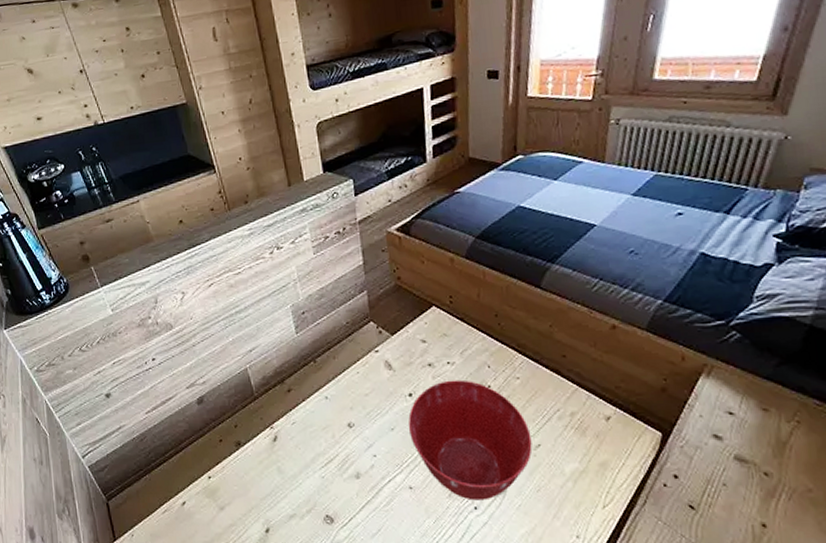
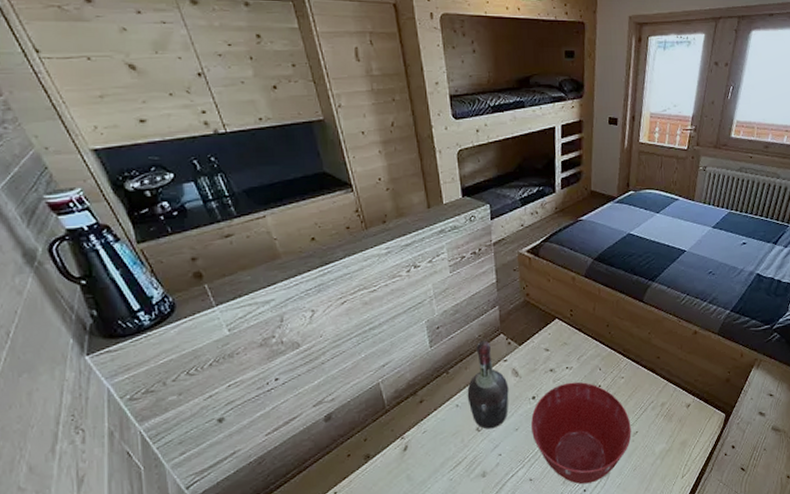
cognac bottle: none [336,328,383,426] -> present [467,340,509,429]

